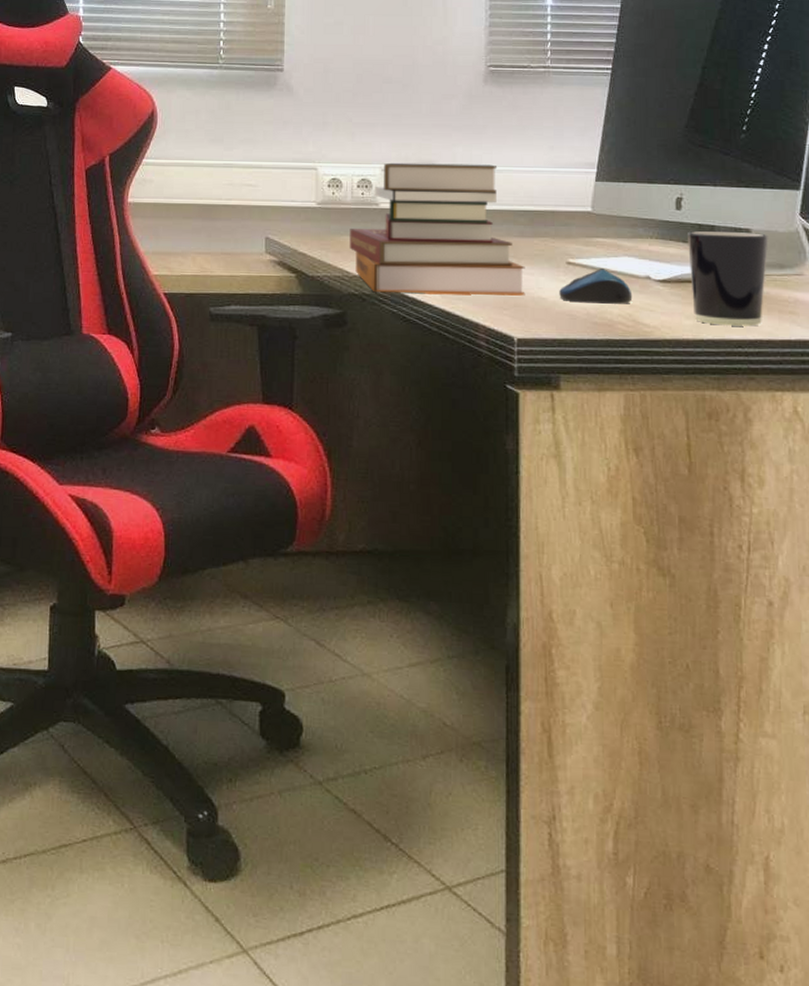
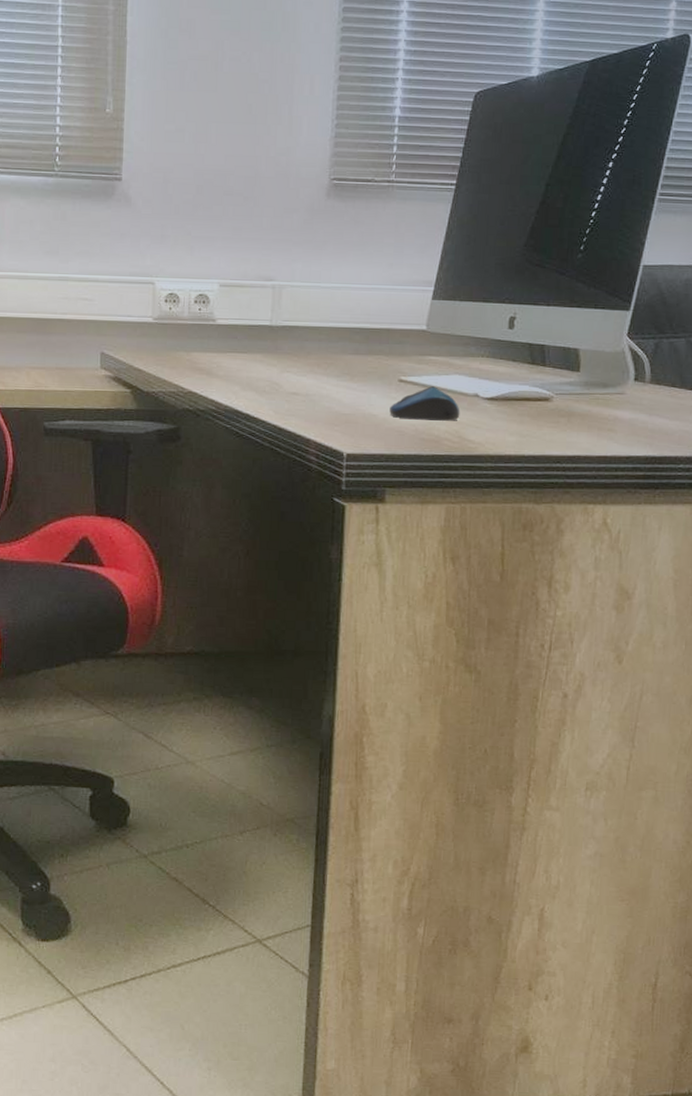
books: present [349,162,525,296] -> none [185,278,358,412]
mug: present [688,230,769,327] -> none [517,349,595,443]

